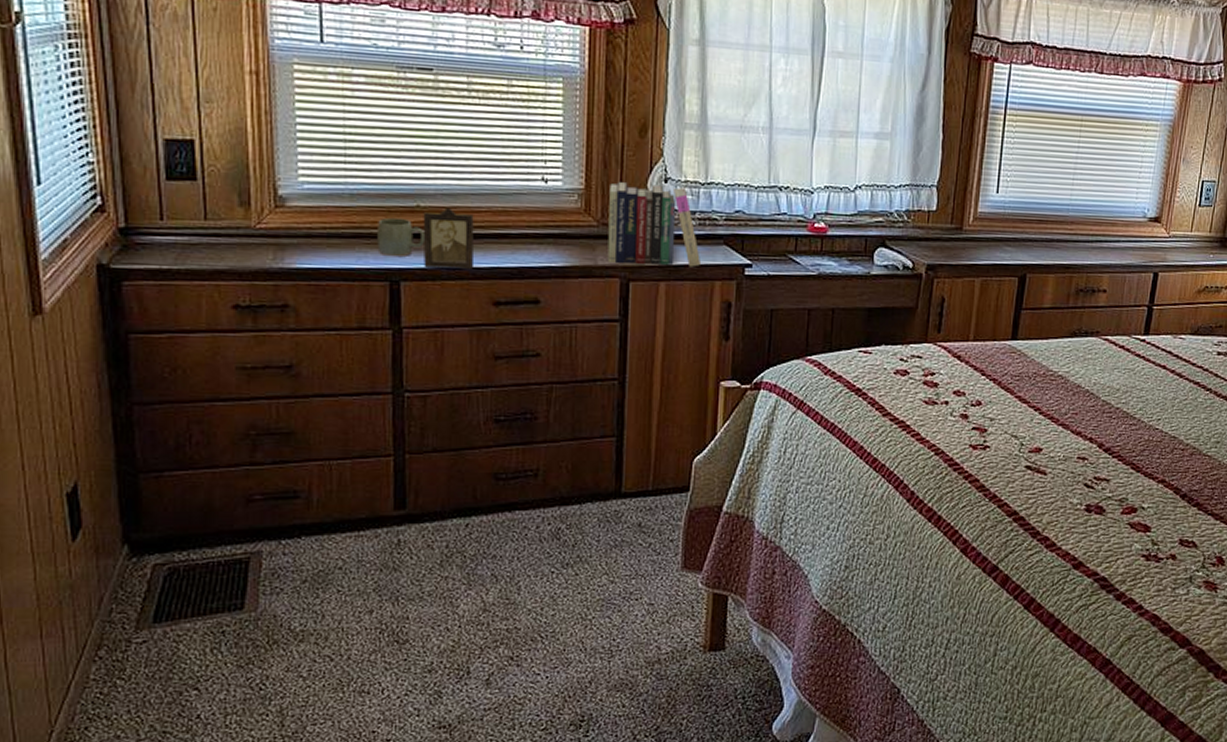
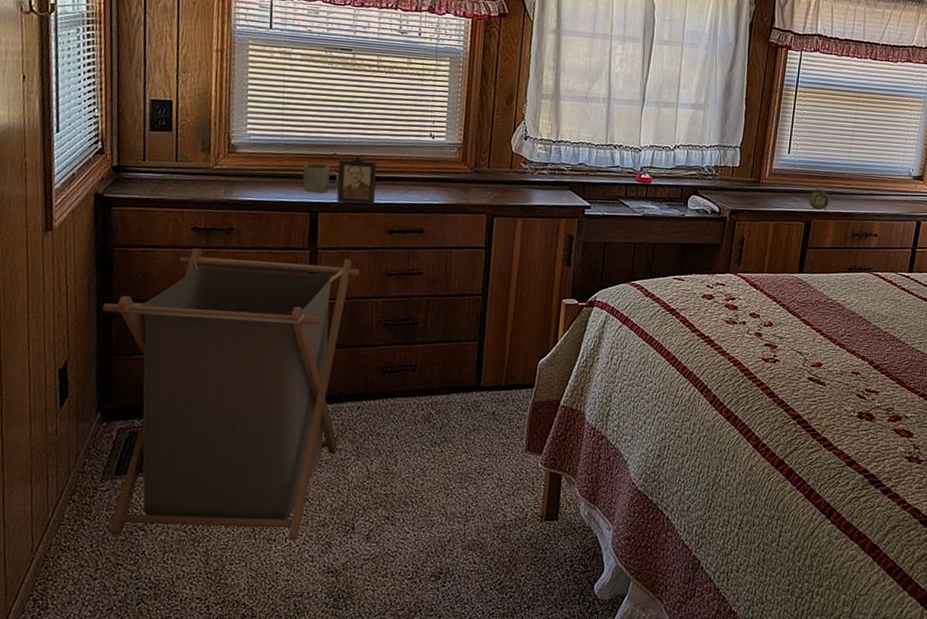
laundry basket: none [120,332,459,696] -> present [102,248,359,540]
books: present [607,181,702,267] -> none [478,138,551,207]
alarm clock: none [1022,227,1048,264] -> present [808,182,829,212]

